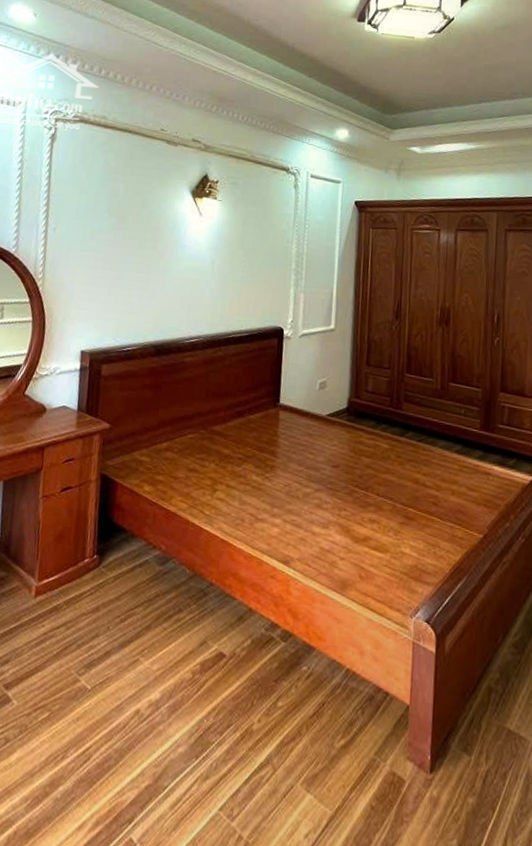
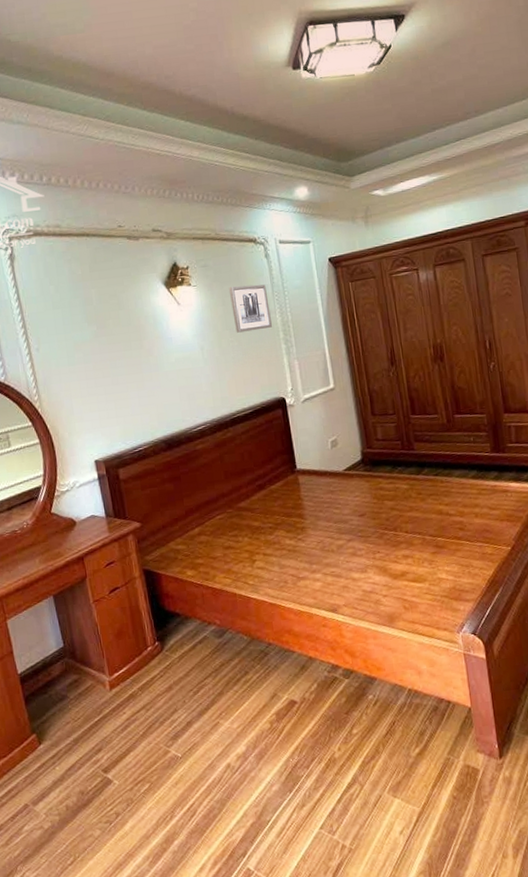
wall art: none [250,208,289,256] -> present [228,284,272,333]

